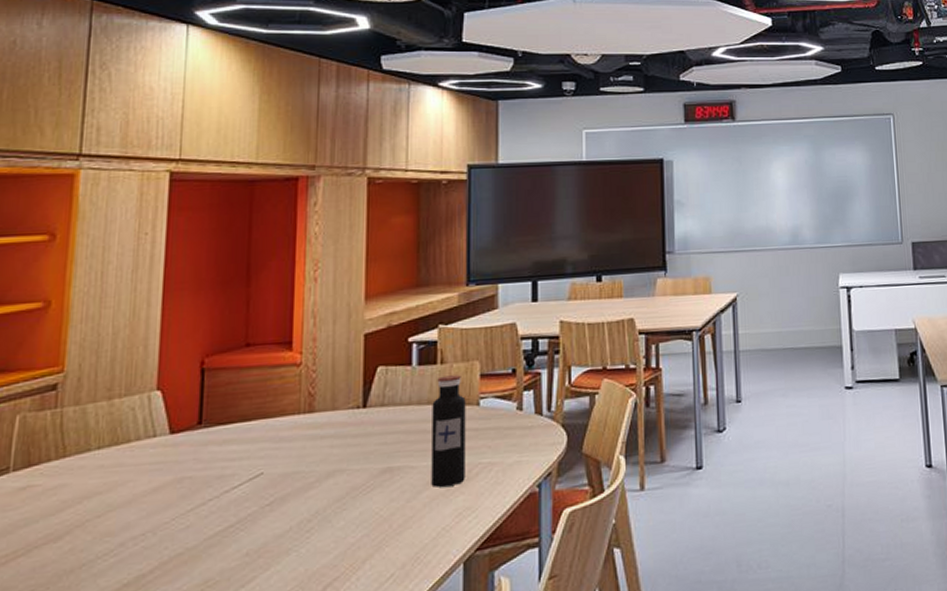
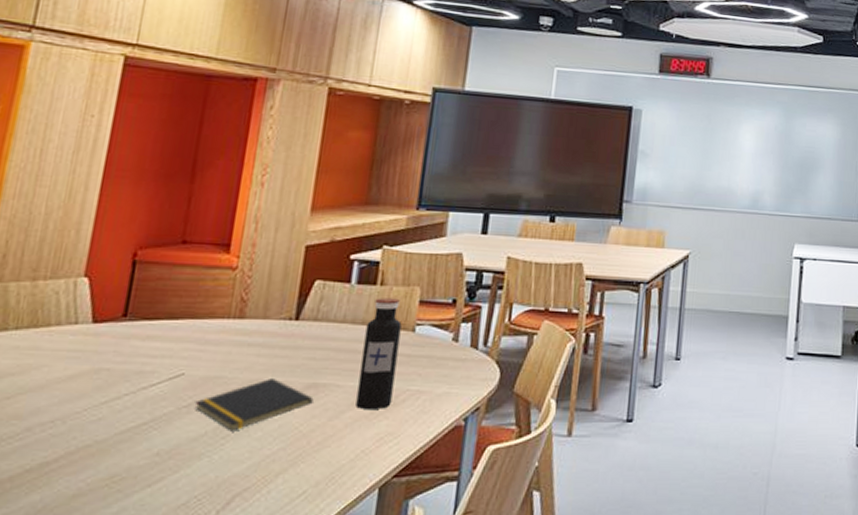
notepad: none [276,467,390,524] -> present [194,379,314,432]

